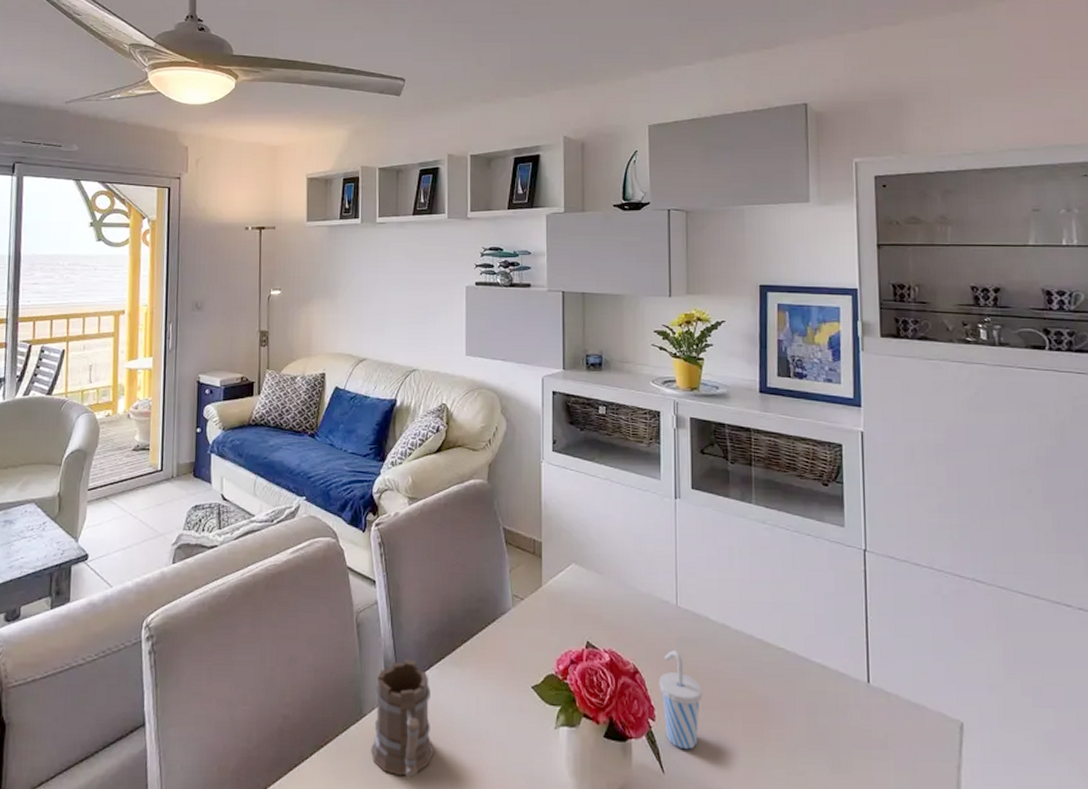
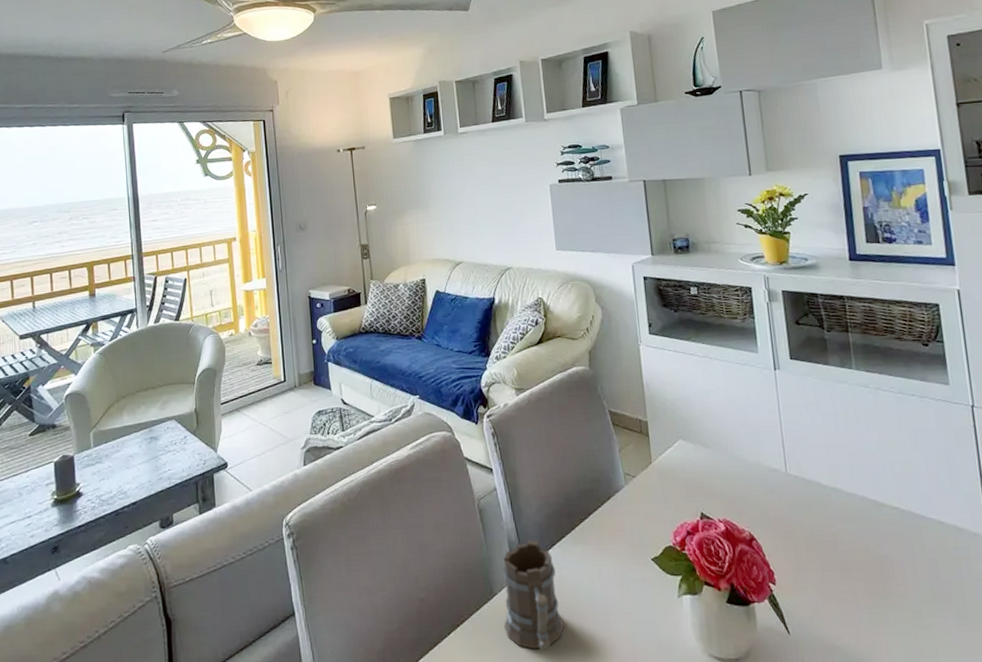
cup: present [659,650,703,750] -> none [775,516,821,611]

